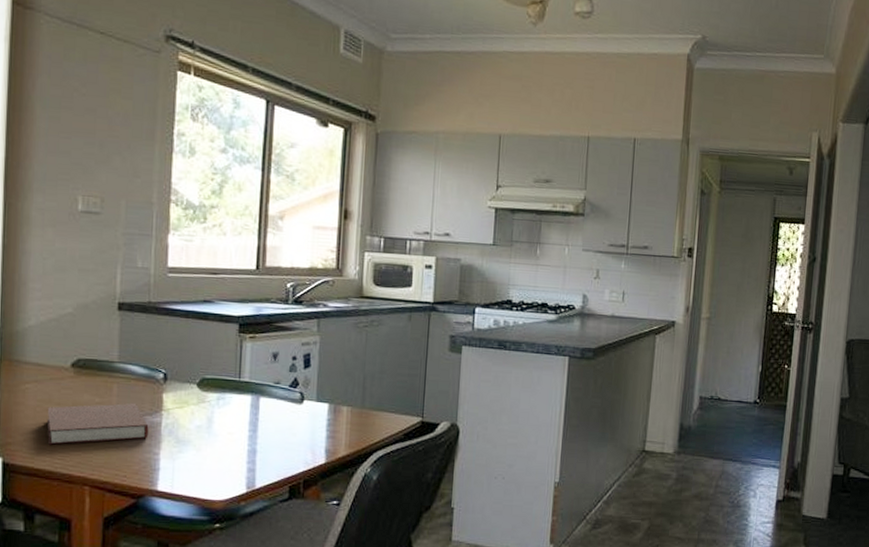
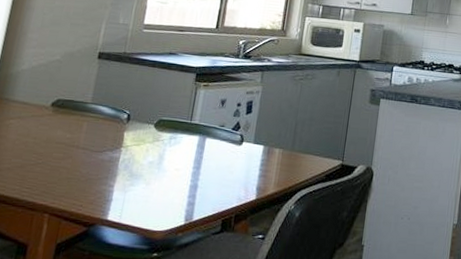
notebook: present [46,403,149,445] -> none [20,140,109,175]

